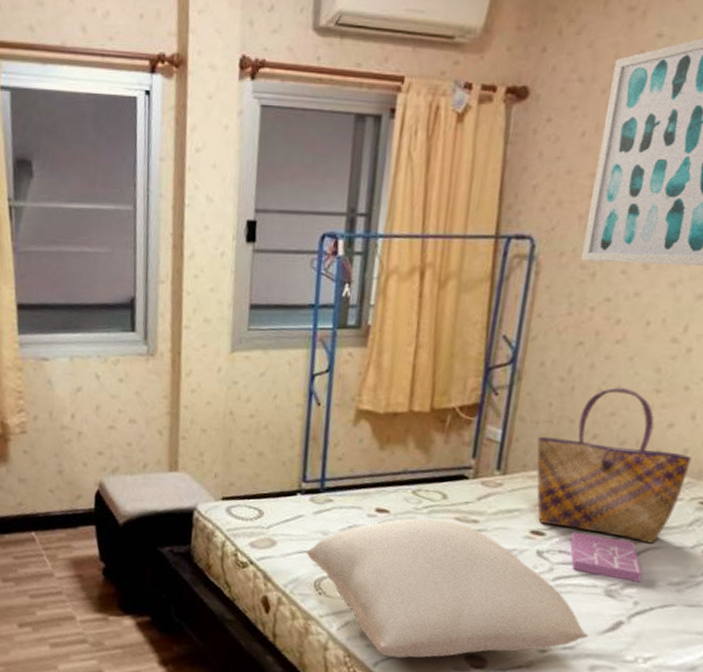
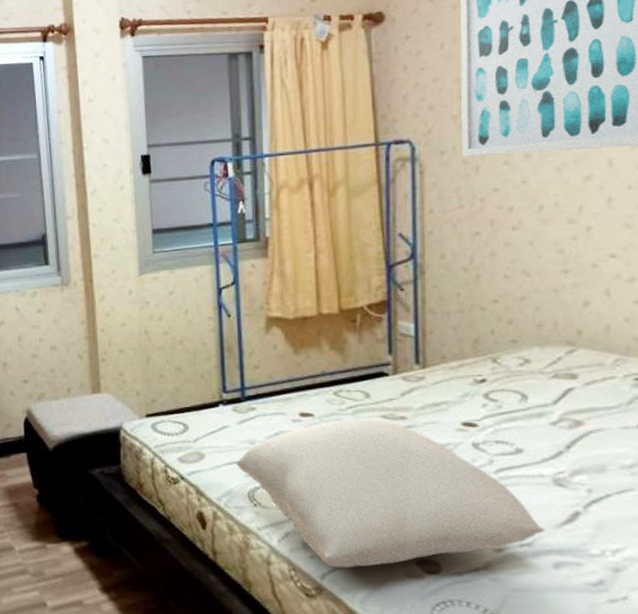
tote bag: present [536,387,691,544] -> none [452,272,615,426]
book: present [570,531,643,583] -> none [505,420,590,468]

